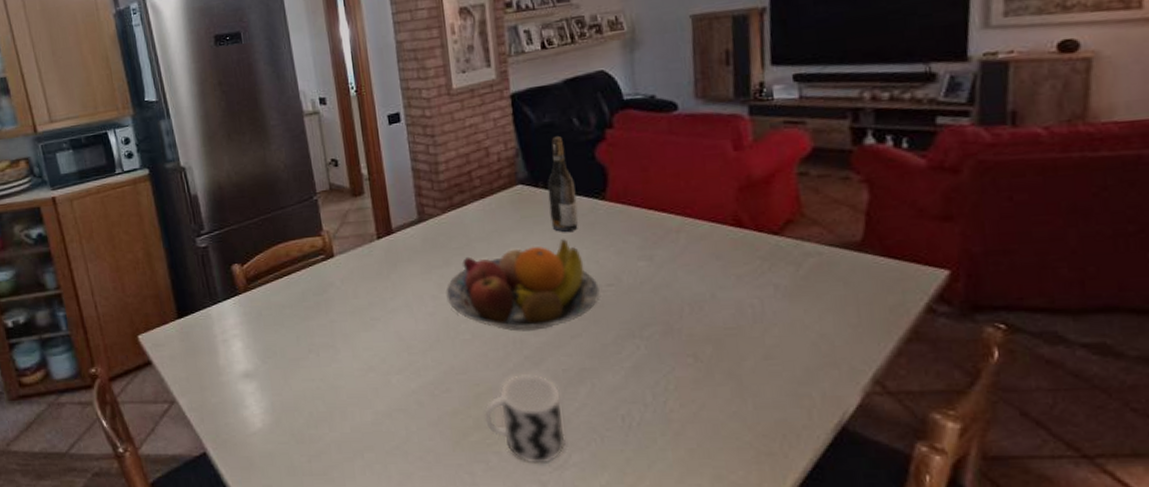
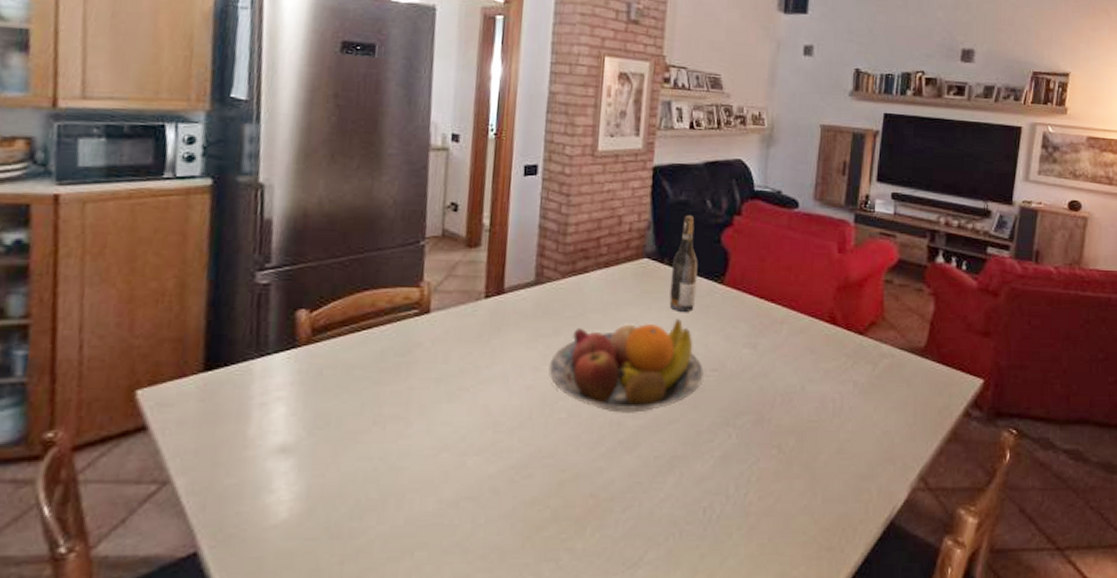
cup: present [484,374,566,464] -> none [564,461,648,562]

